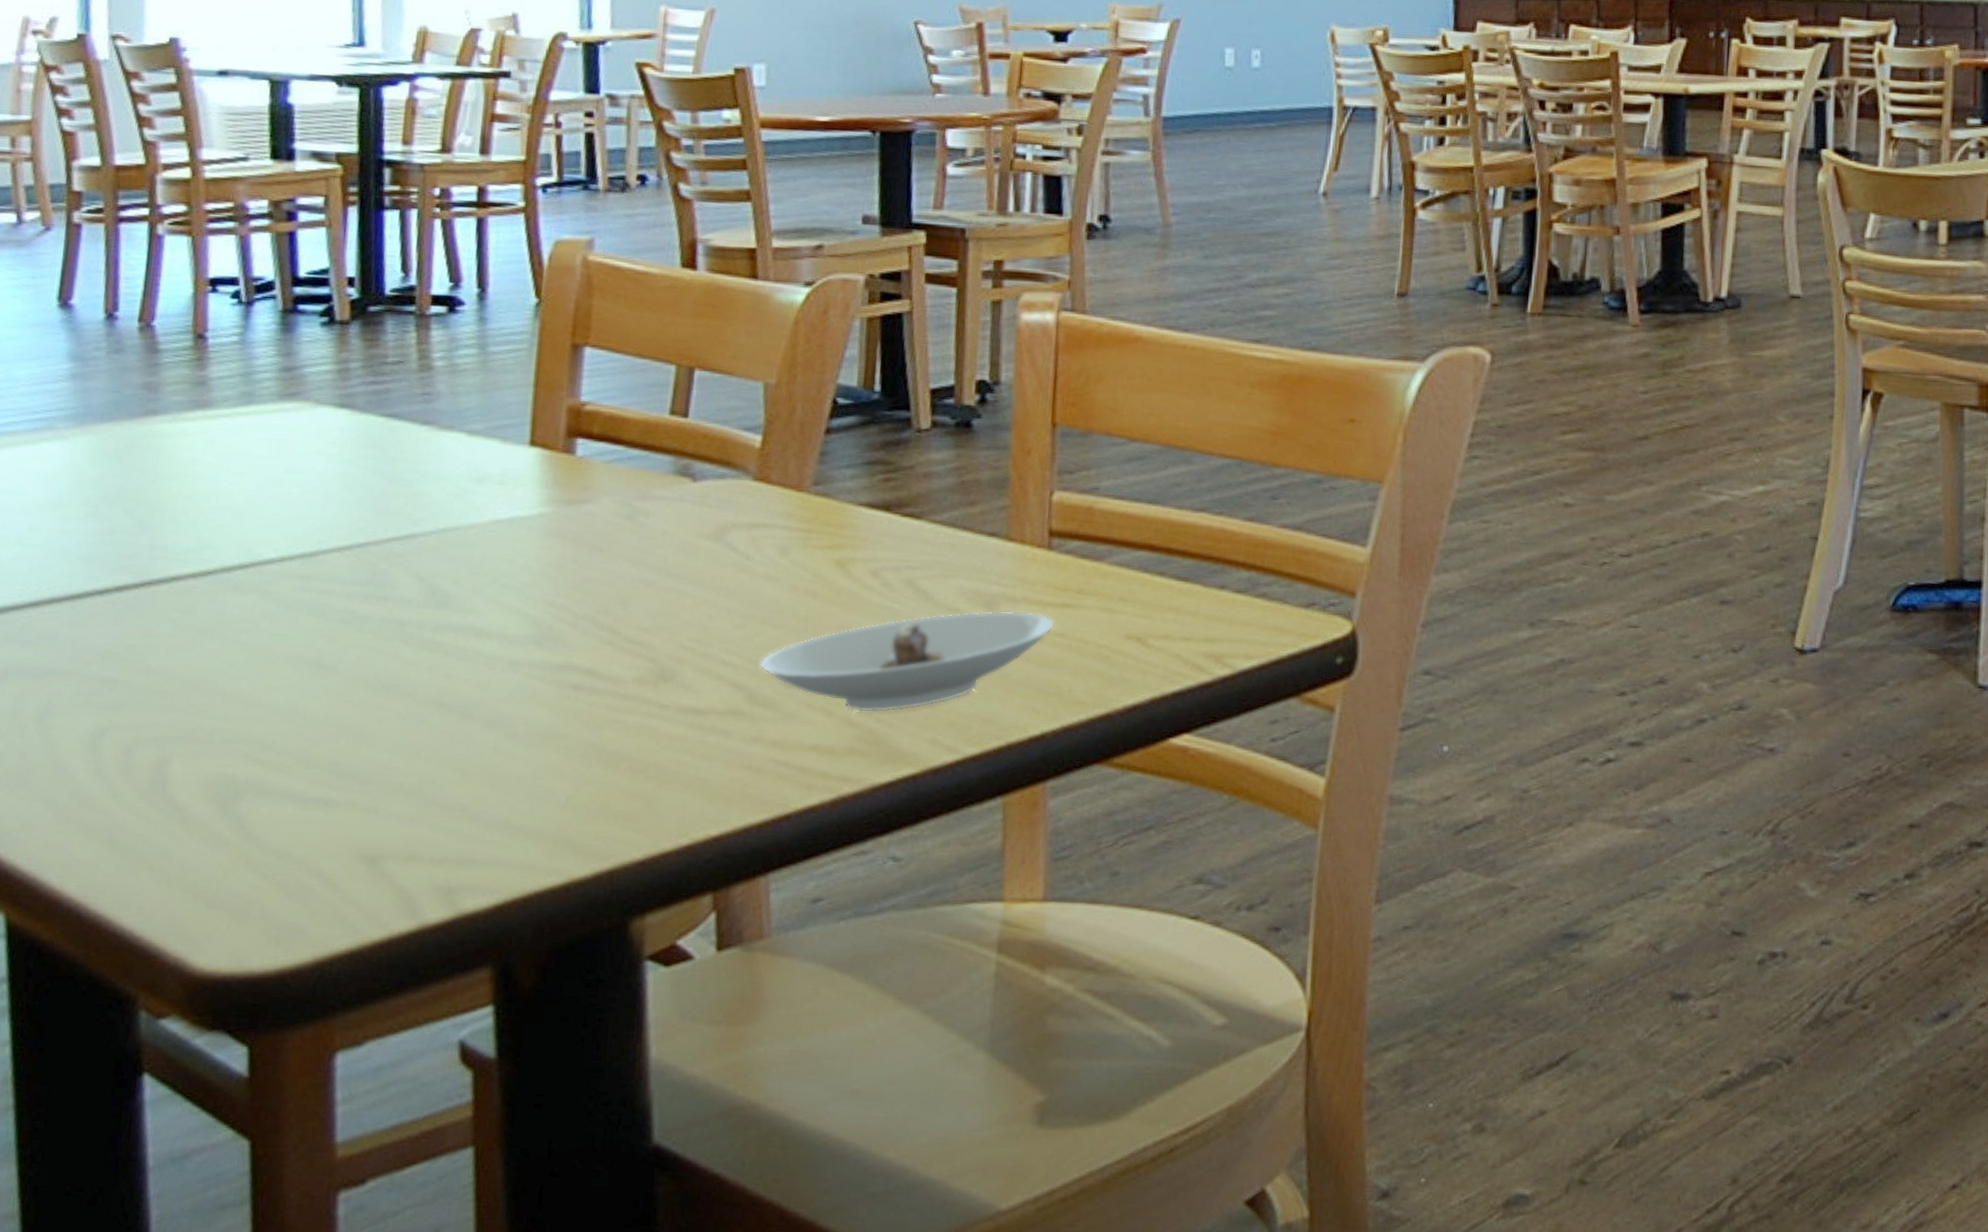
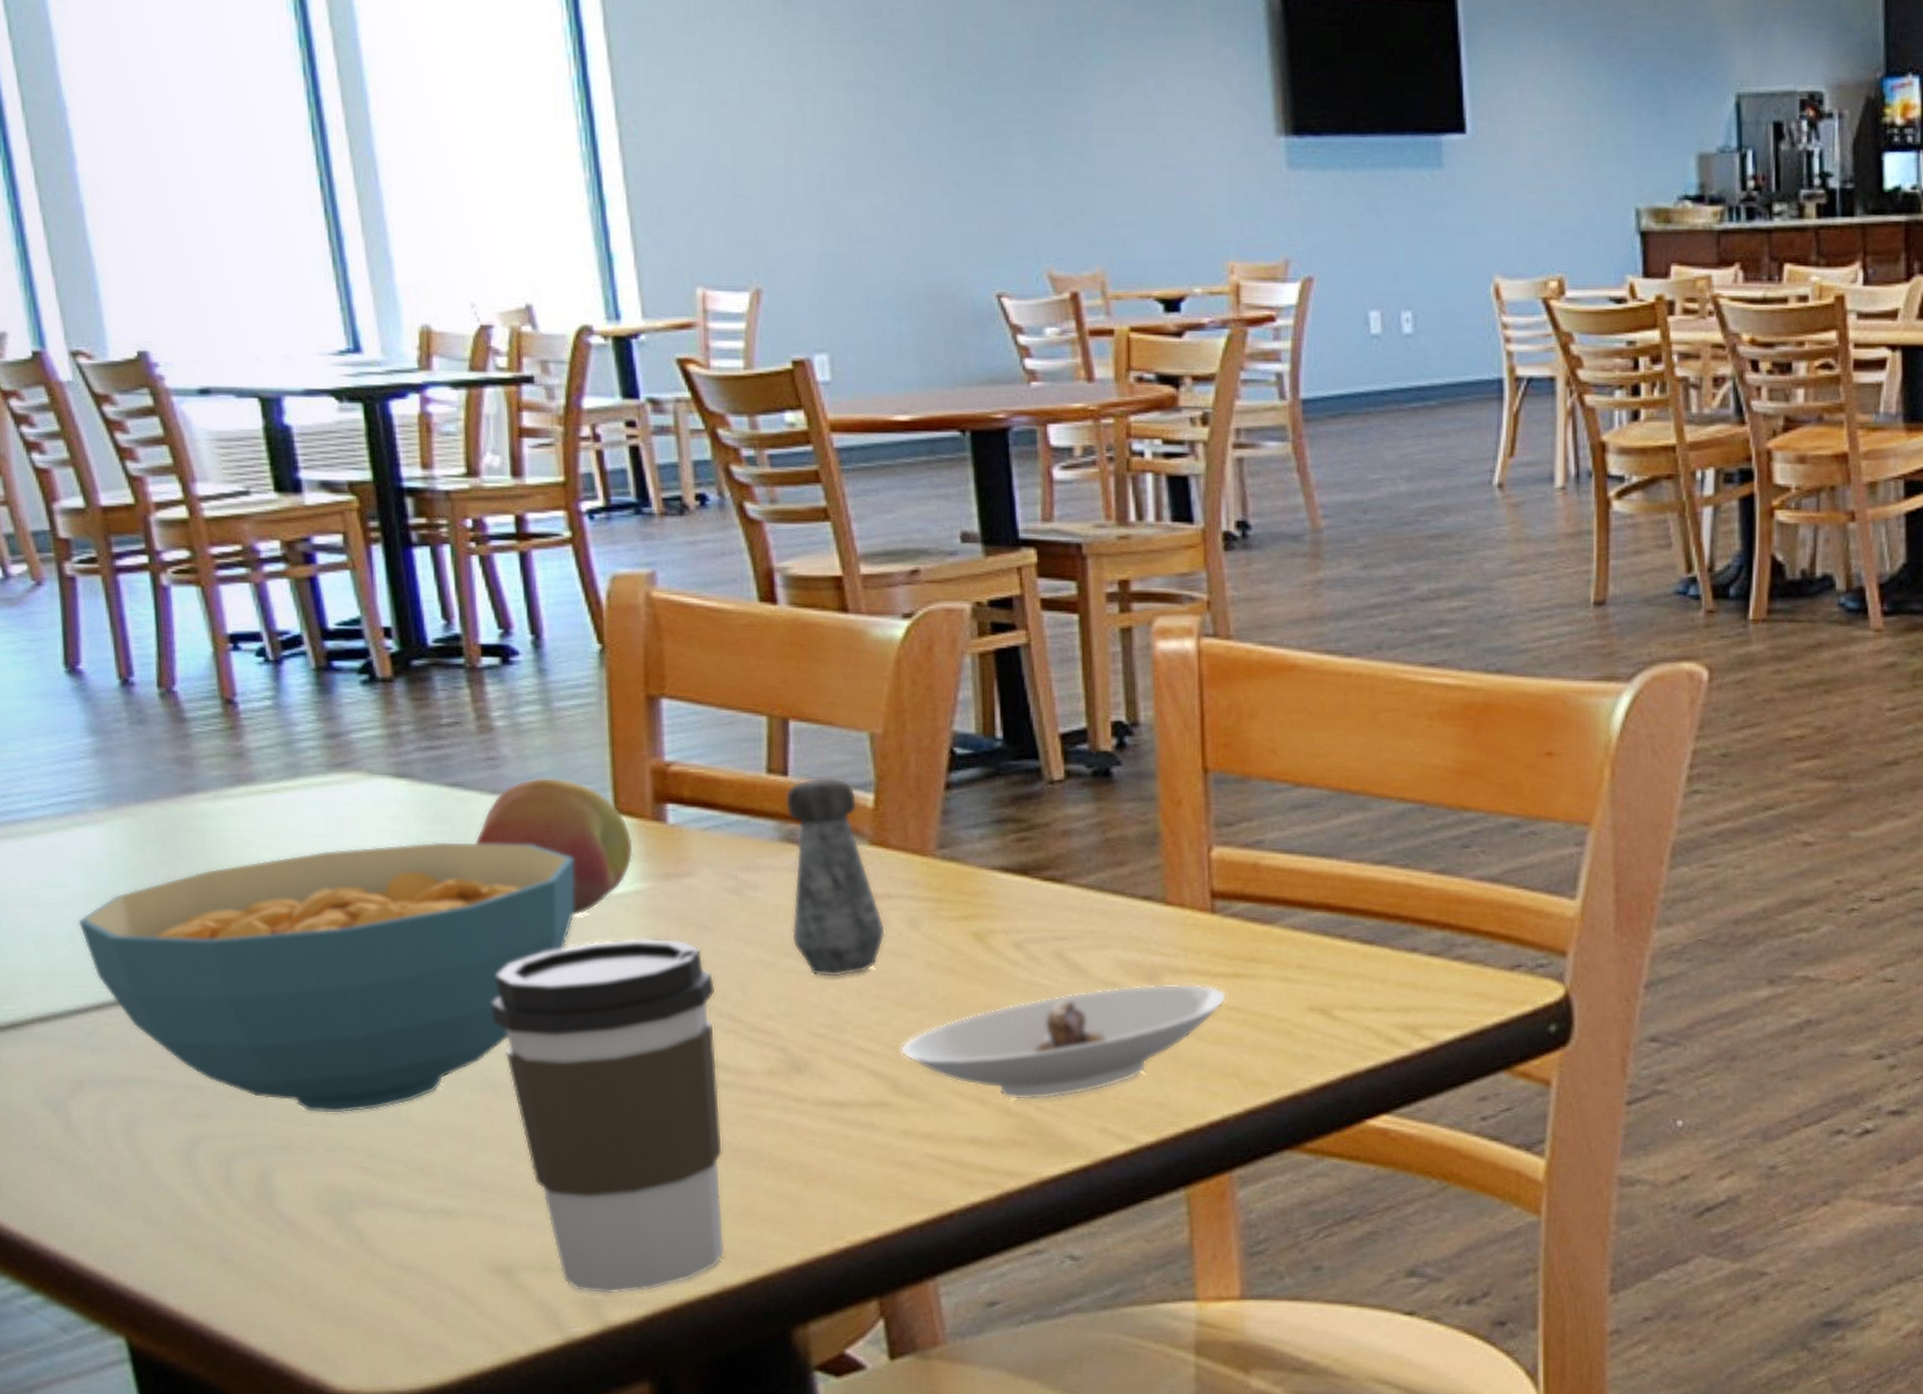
cereal bowl: none [29,464,488,708] -> present [78,840,575,1113]
coffee cup: none [394,556,600,884] -> present [492,937,725,1295]
fruit: none [400,411,544,536] -> present [474,777,634,917]
salt shaker: none [673,419,759,597] -> present [785,777,886,978]

